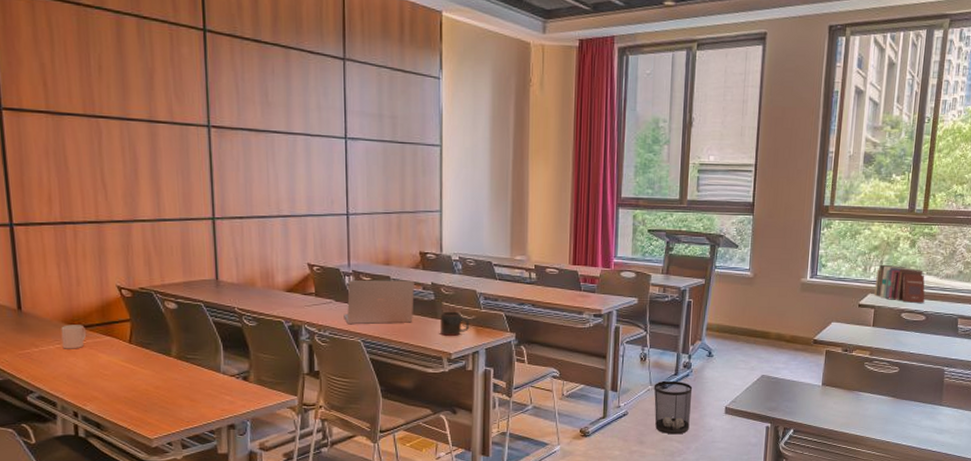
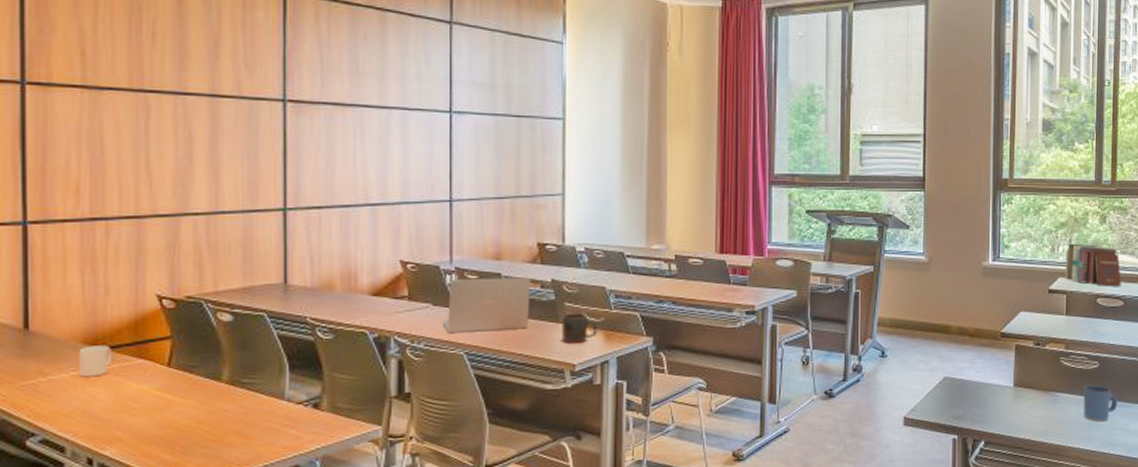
waste bin: present [653,380,693,435] -> none [819,387,865,454]
mug: none [882,387,913,418] -> present [1083,384,1118,422]

